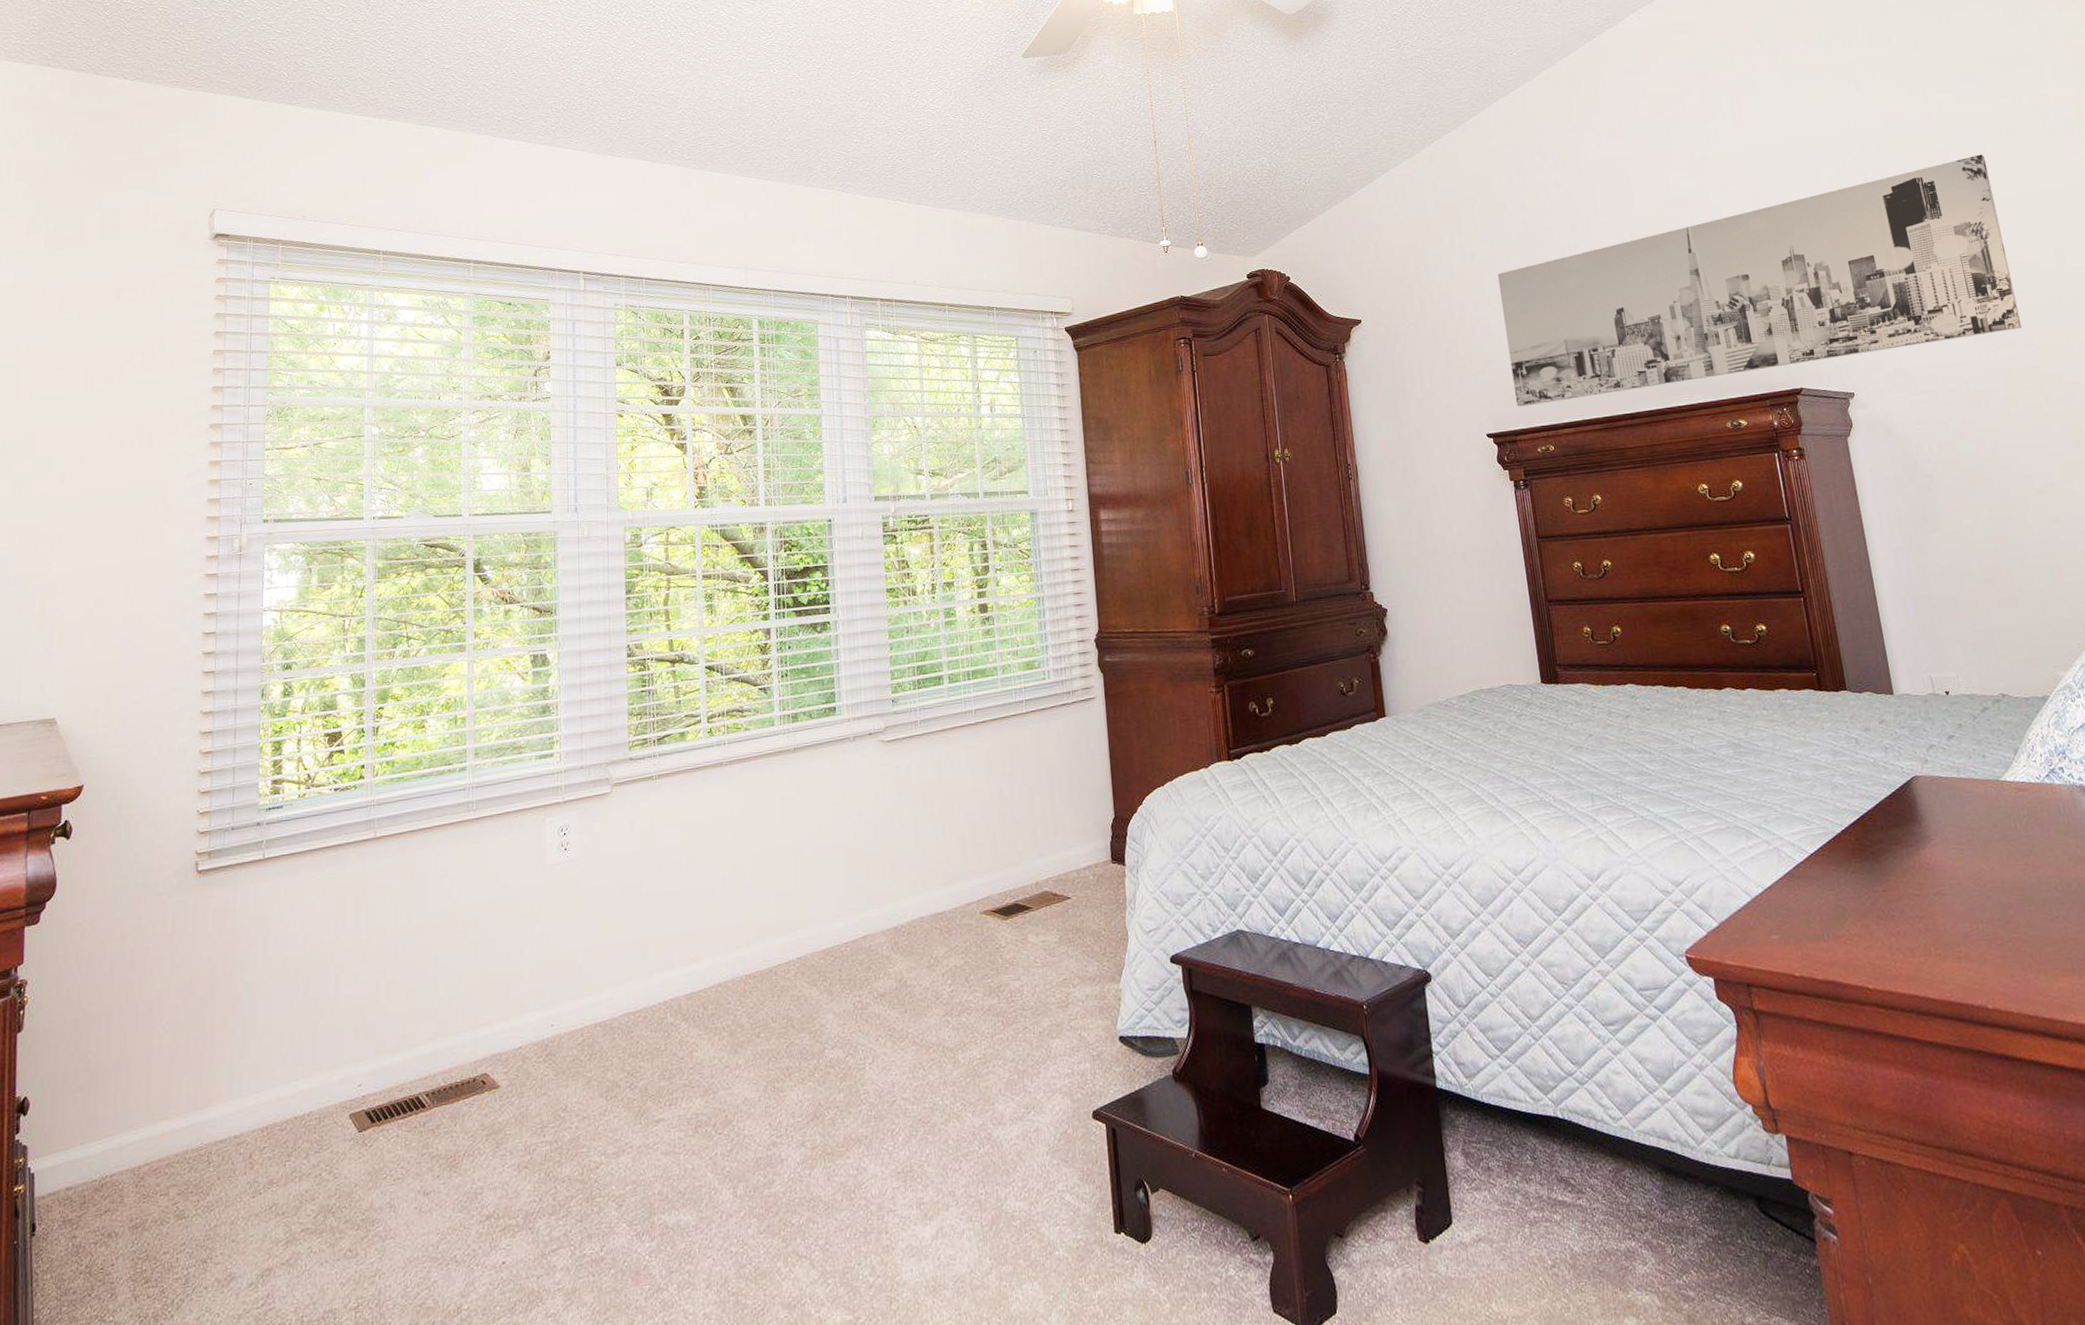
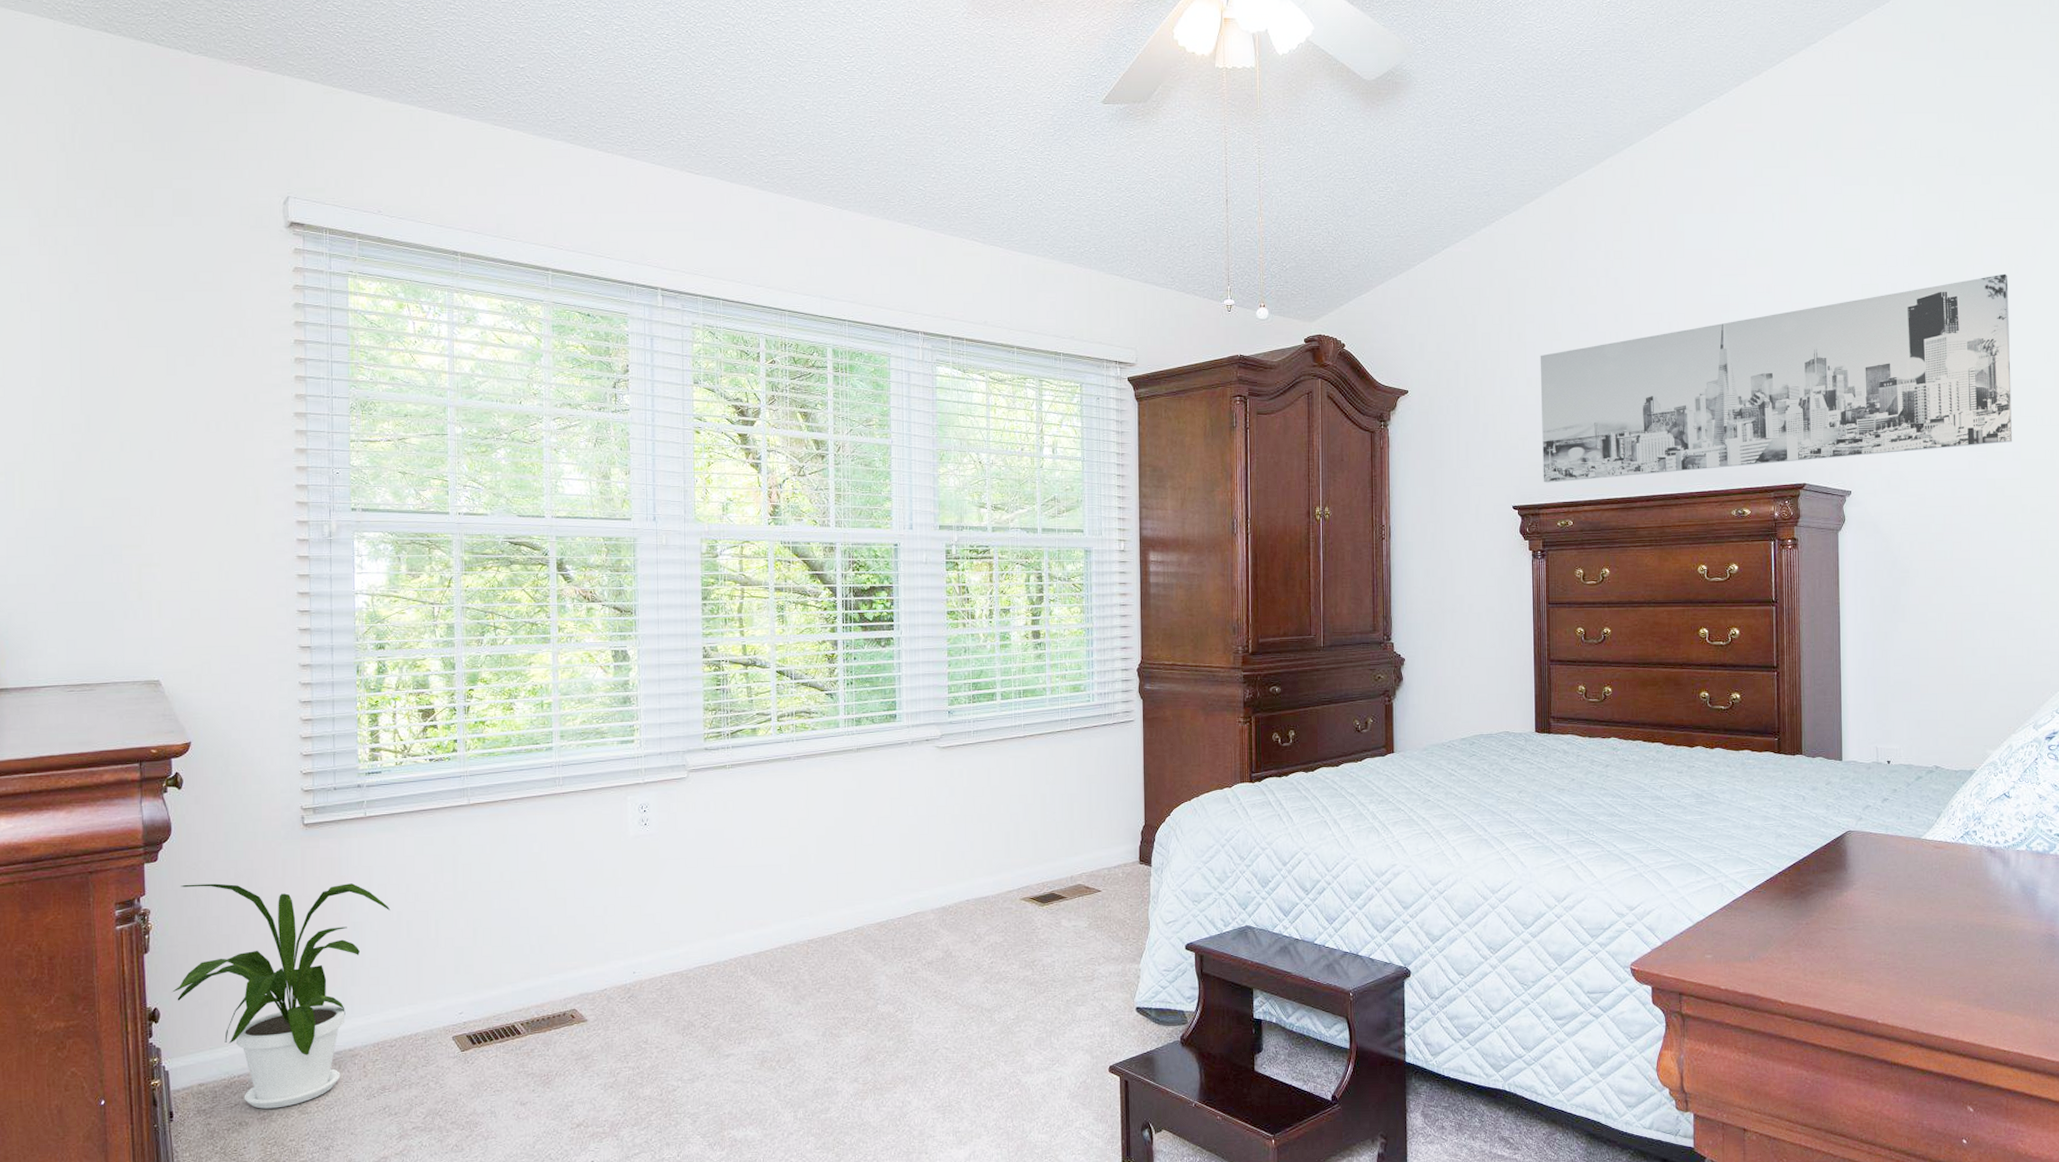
house plant: none [44,937,287,1215] -> present [172,883,391,1109]

